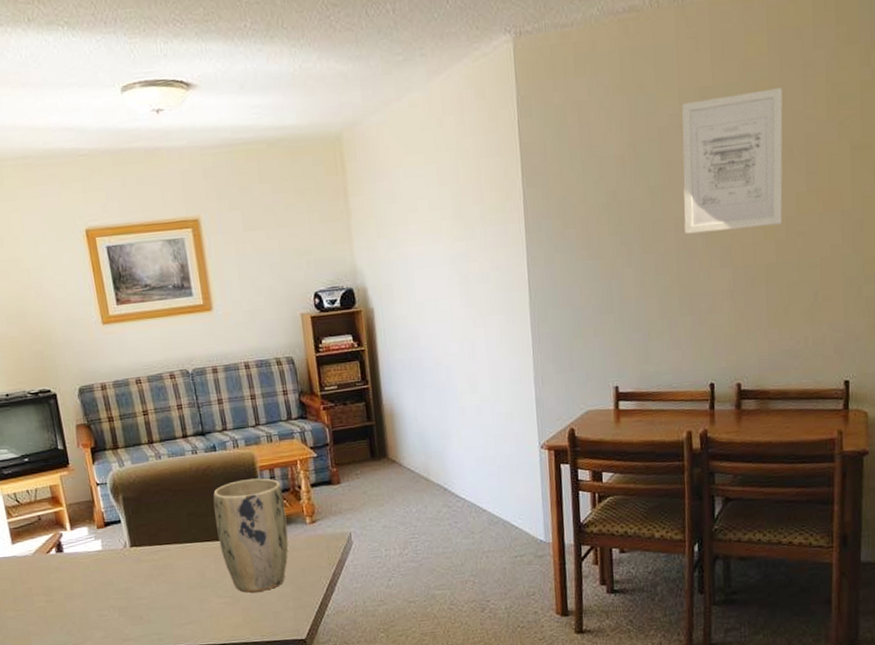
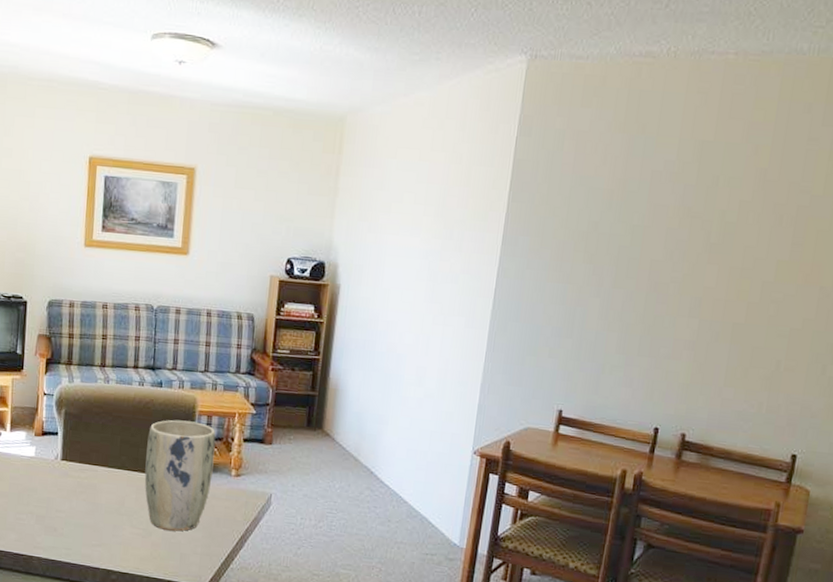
wall art: present [682,88,783,234] -> none [658,152,784,287]

